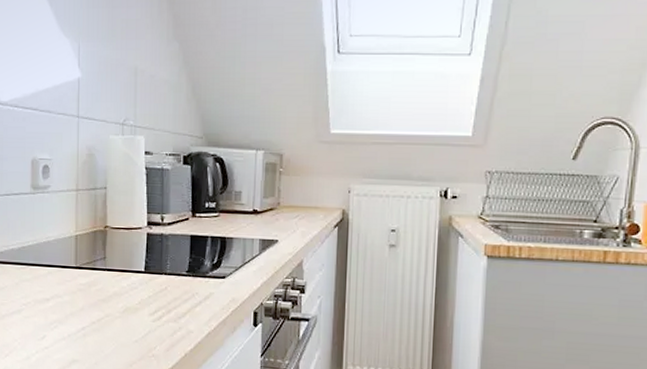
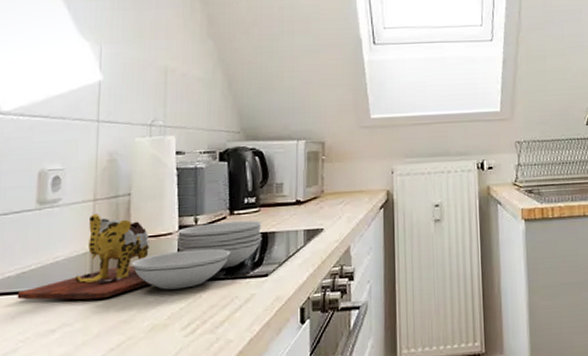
cutting board: none [19,203,221,279] -> present [17,214,262,300]

